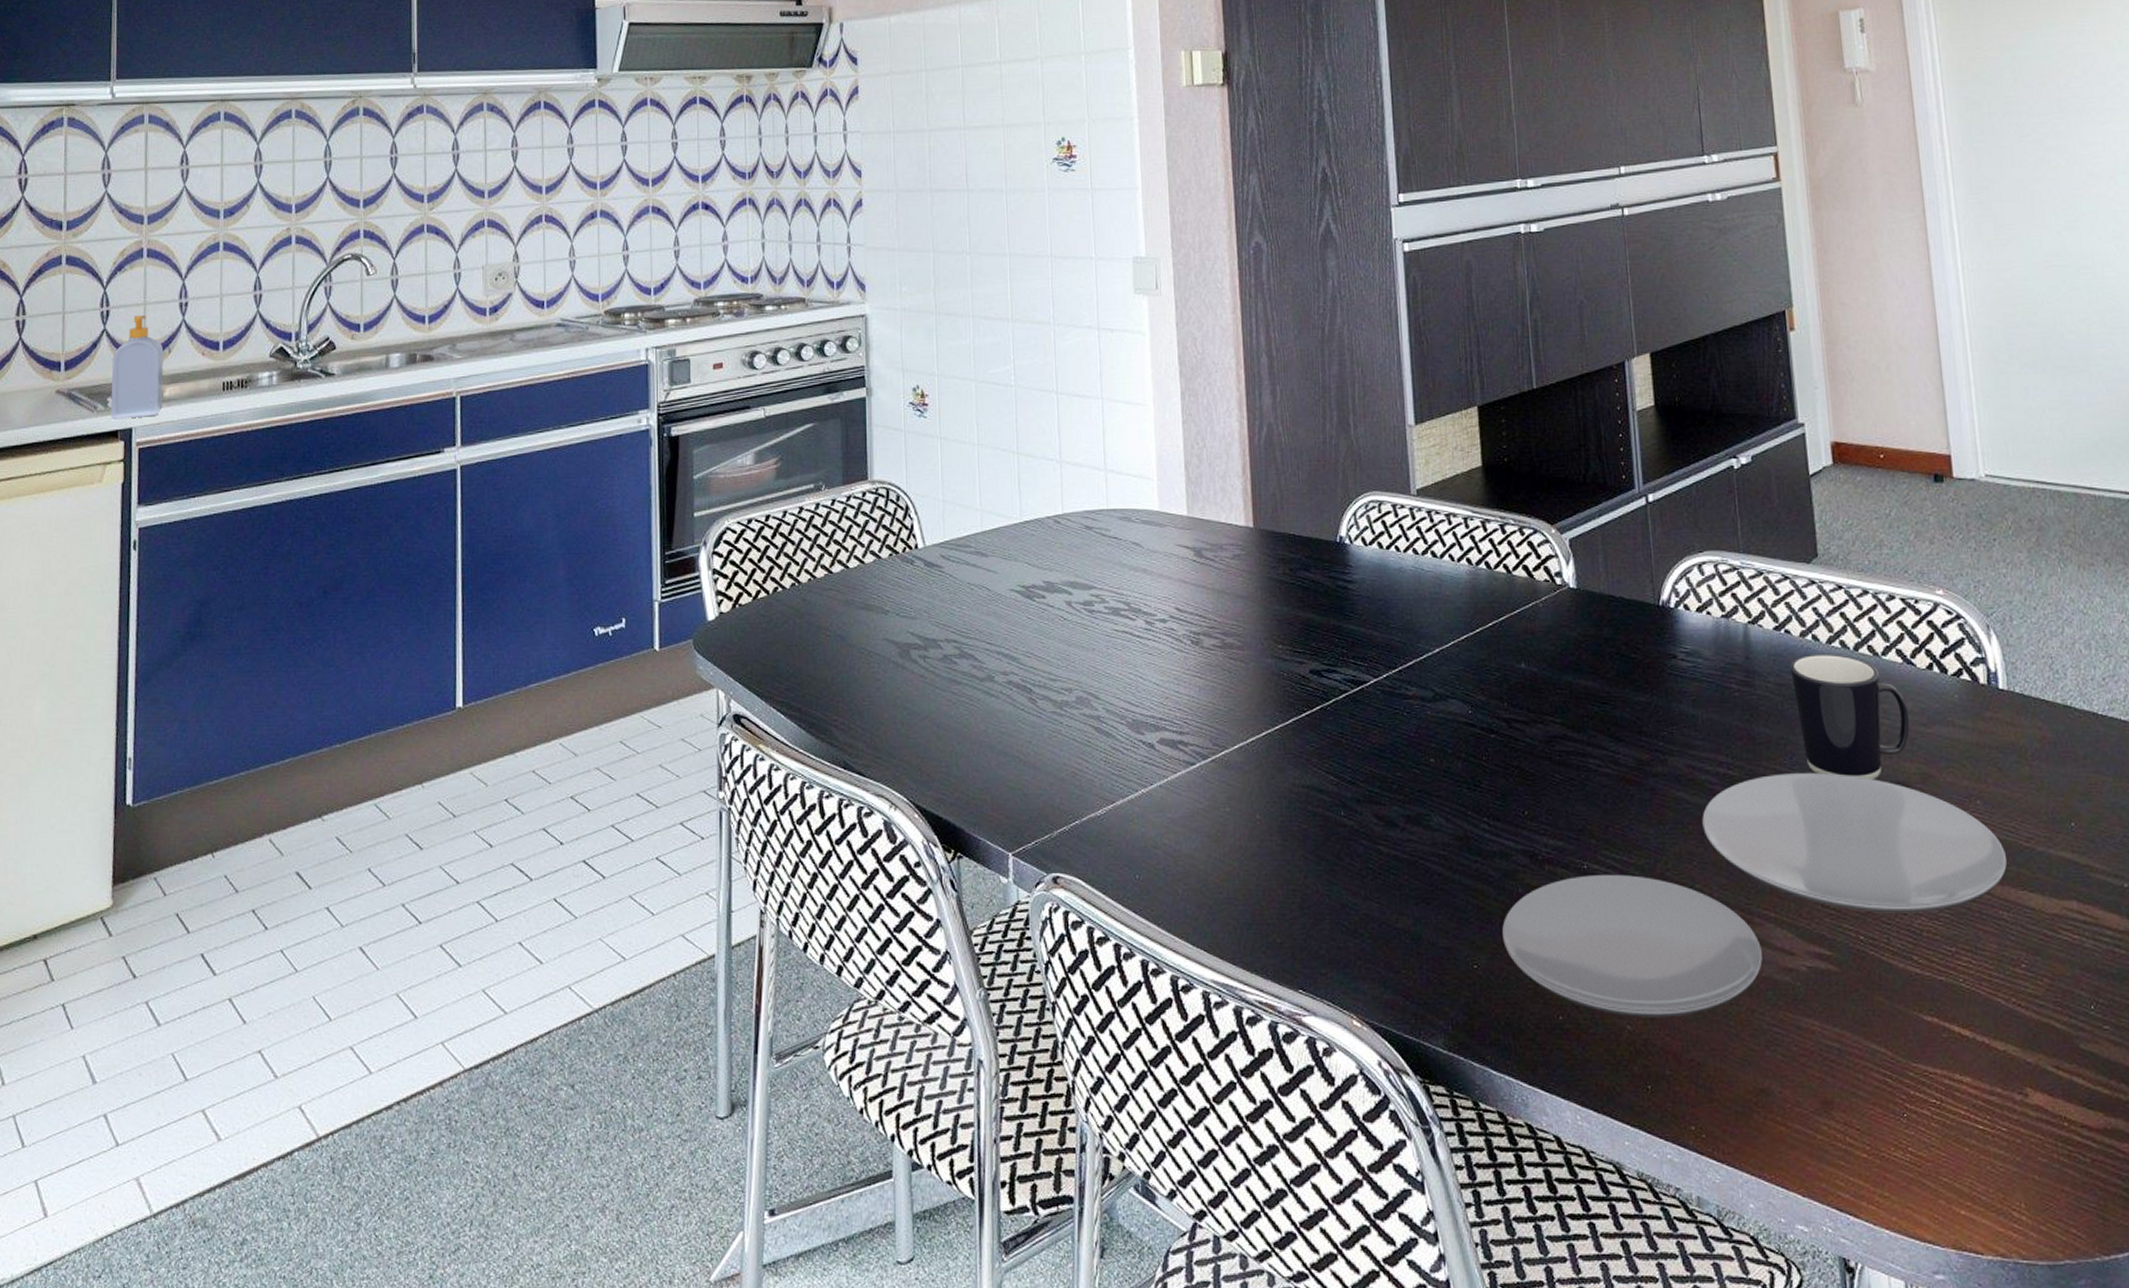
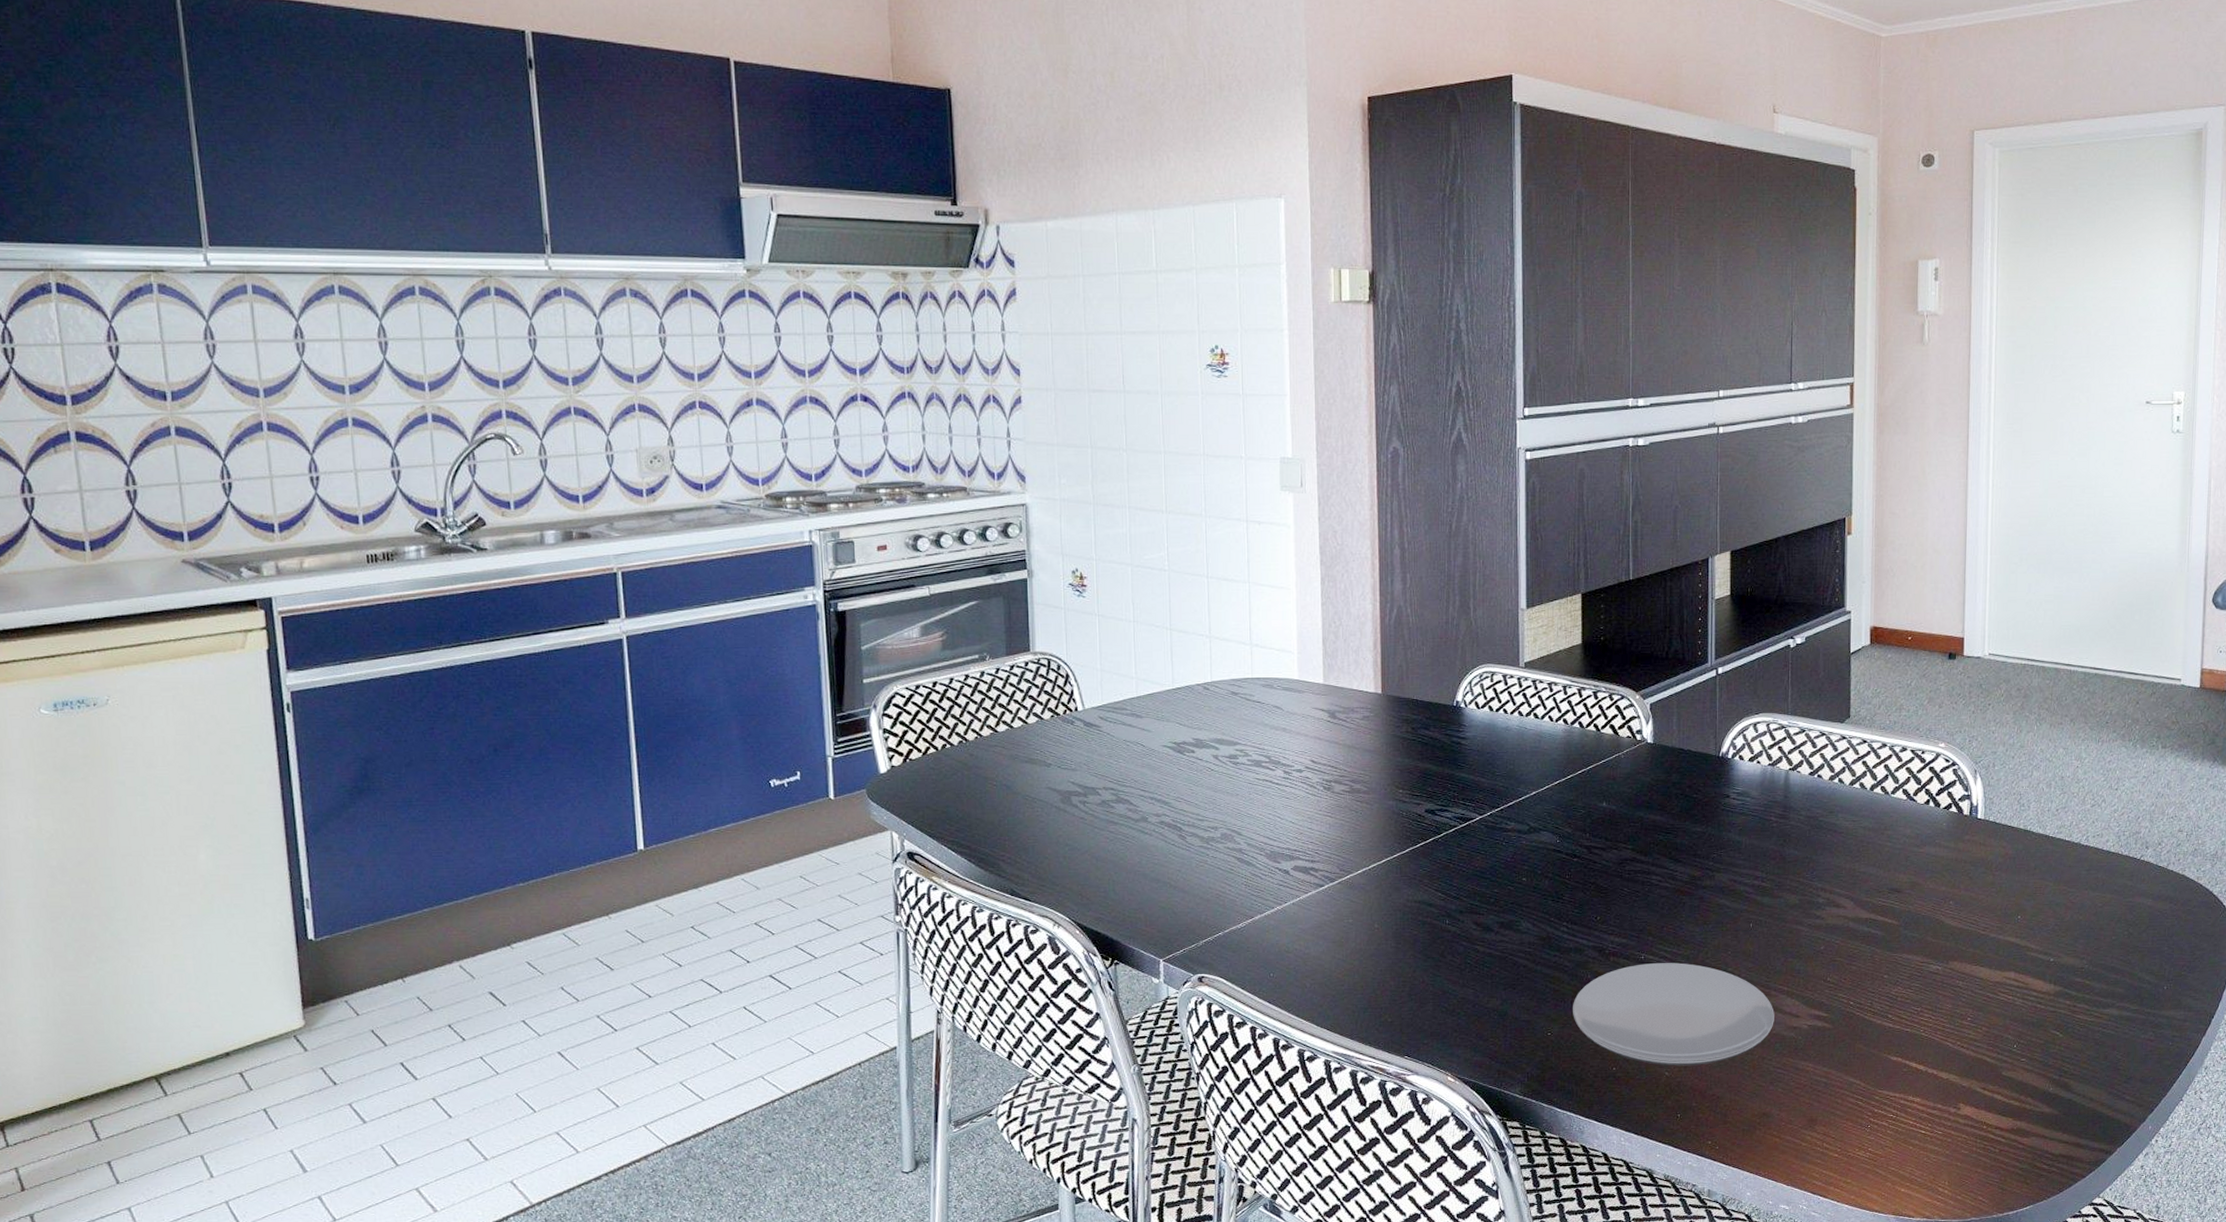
soap bottle: present [111,315,164,421] -> none [240,488,303,590]
plate: present [1702,773,2008,913] -> none [1738,883,1967,985]
mug: present [1790,653,1910,780] -> none [1819,793,1907,888]

